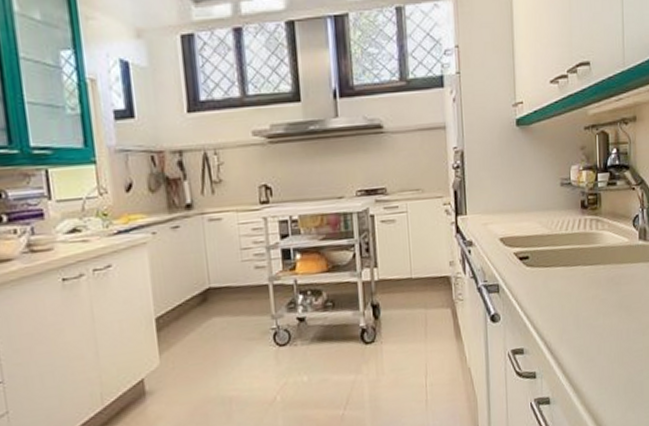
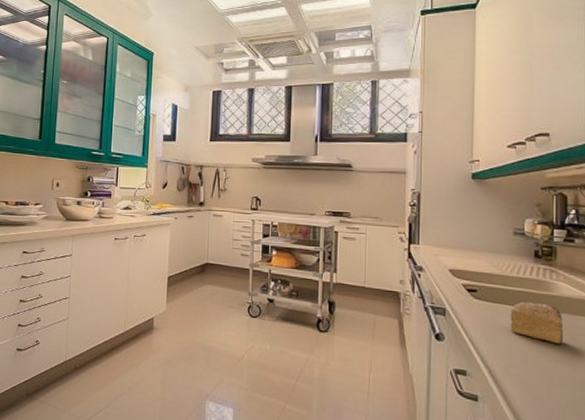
cake slice: none [561,258,610,299] -> present [510,302,564,344]

